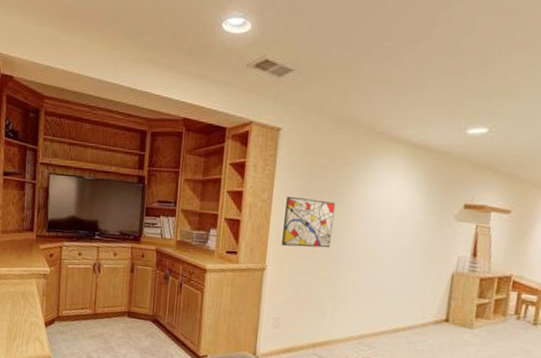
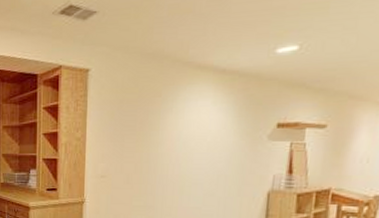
wall art: present [282,196,336,248] -> none [98,132,148,179]

